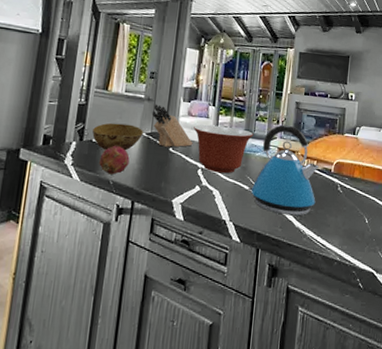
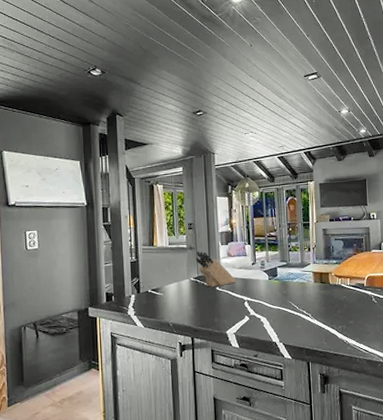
bowl: present [92,123,144,151] -> none [147,272,192,298]
fruit: present [99,145,130,175] -> none [157,292,183,318]
mixing bowl: present [193,124,254,174] -> none [234,260,289,303]
kettle: present [247,124,319,216] -> none [290,250,354,330]

